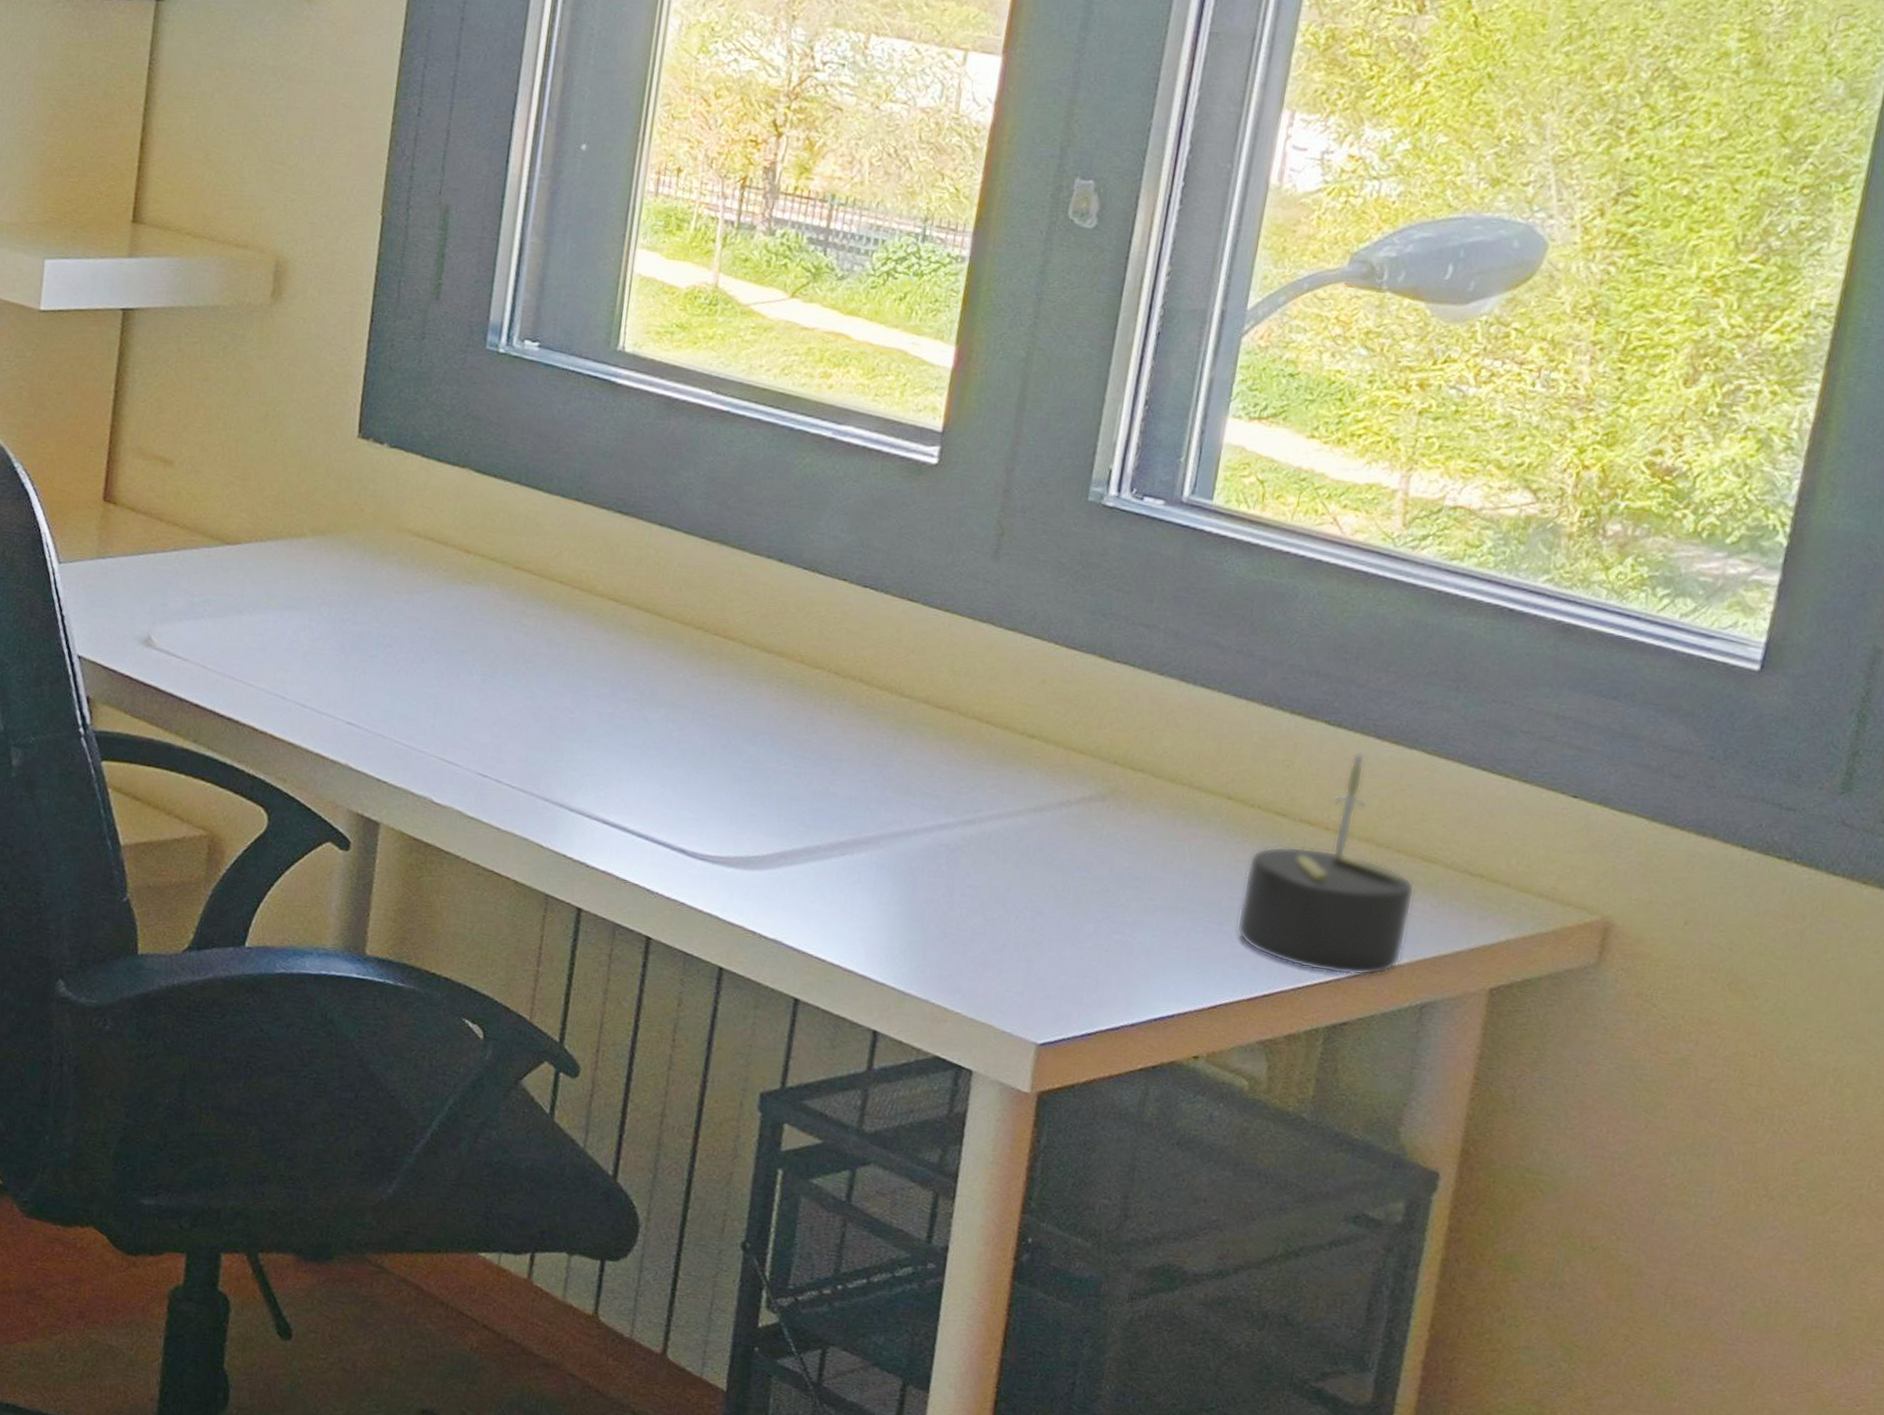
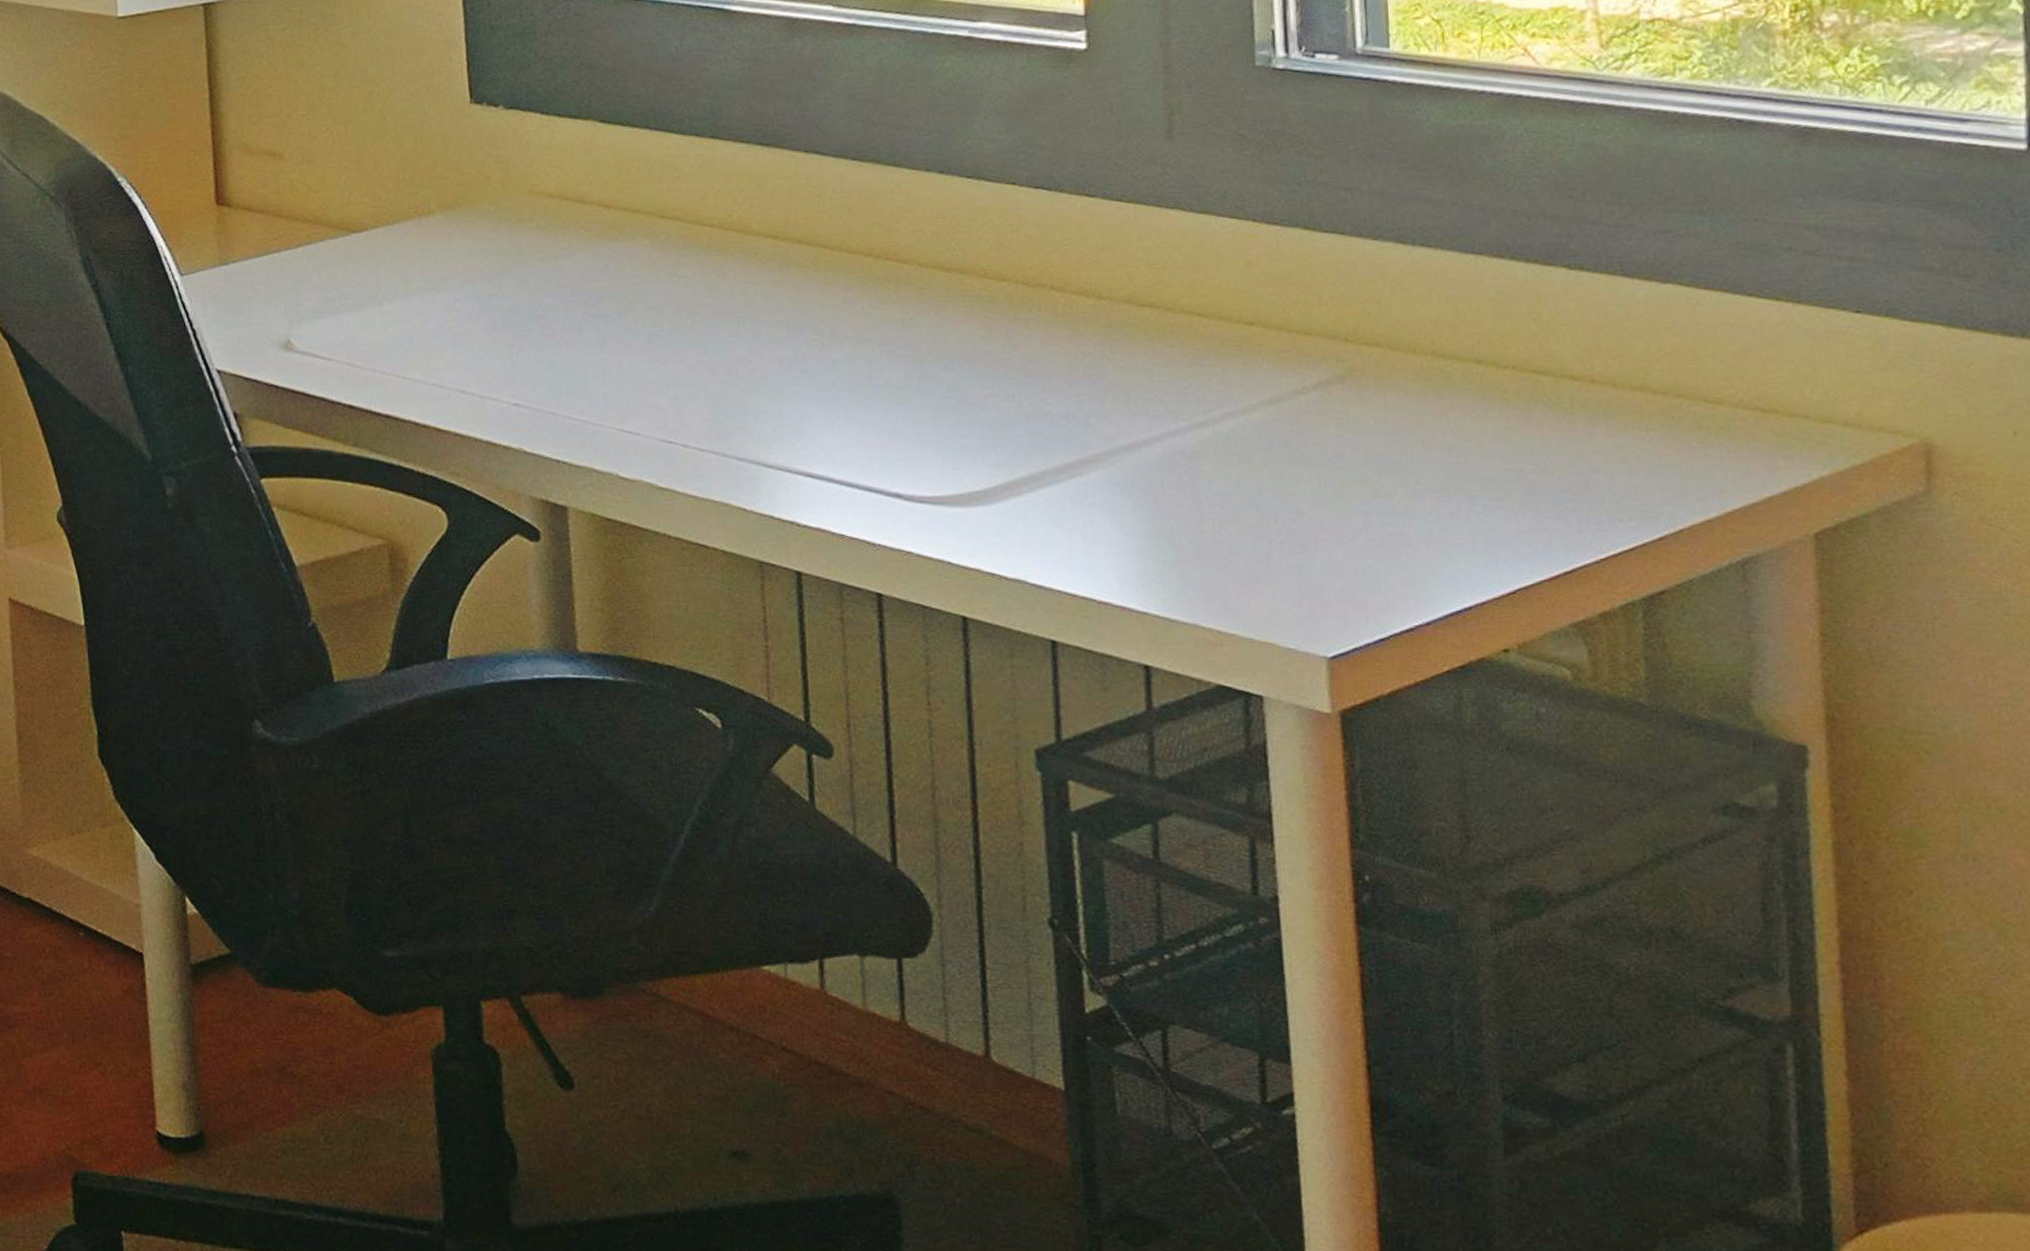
candle: present [1236,752,1415,976] -> none [1515,294,1708,539]

